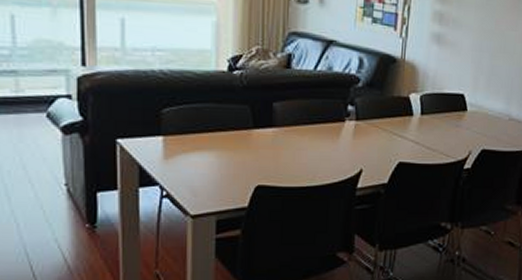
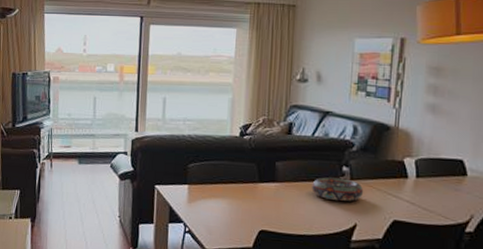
decorative bowl: none [314,118,370,146] -> present [312,177,364,202]

